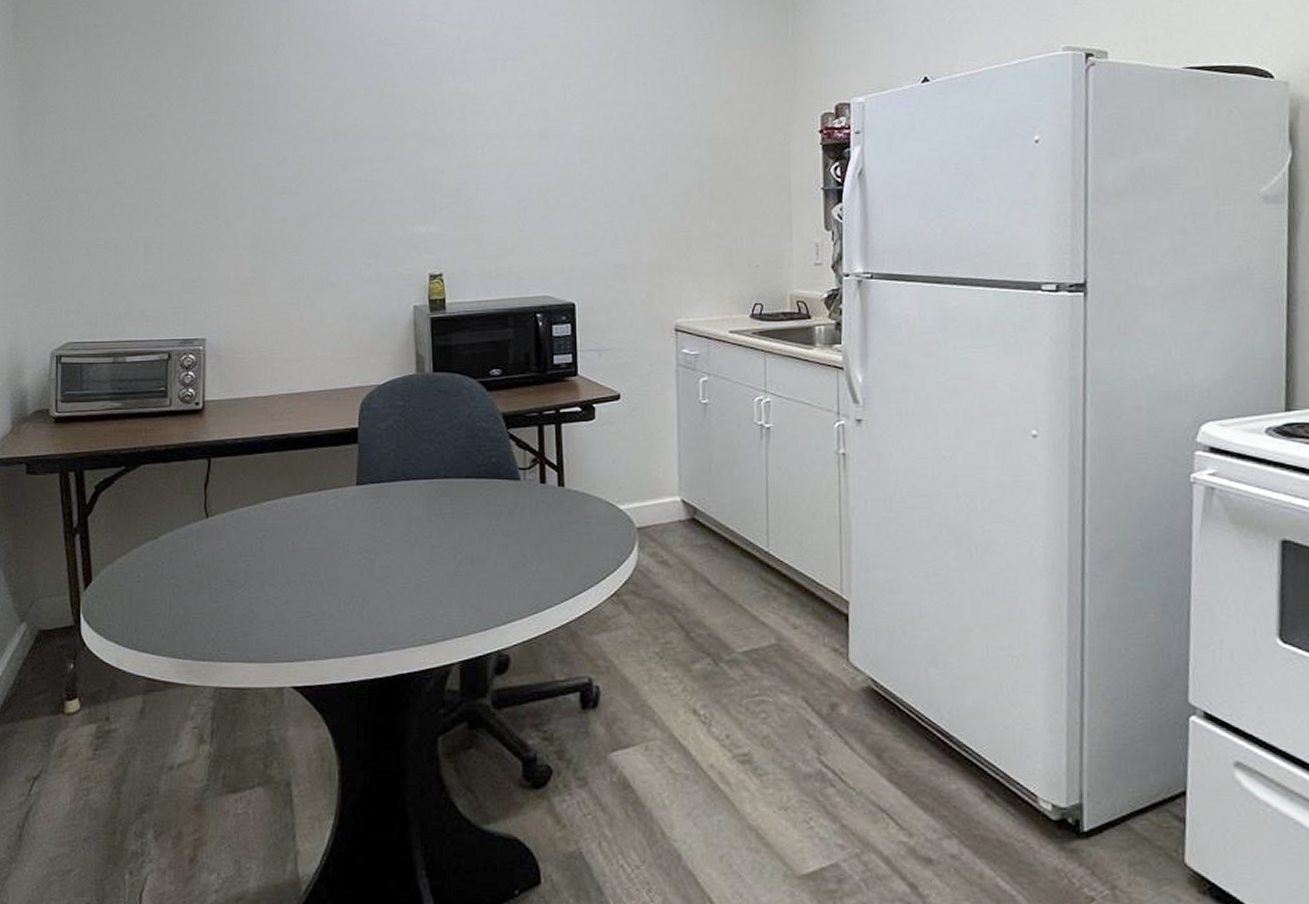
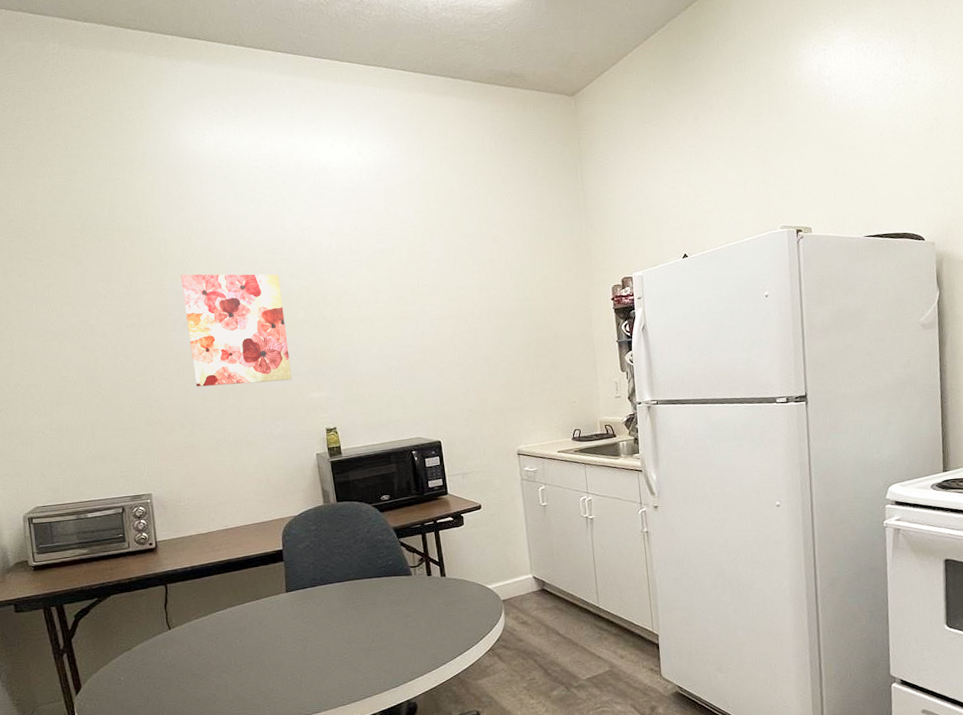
wall art: none [272,64,394,208] -> present [180,274,293,387]

